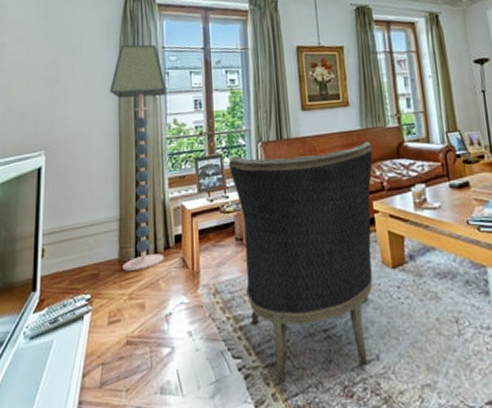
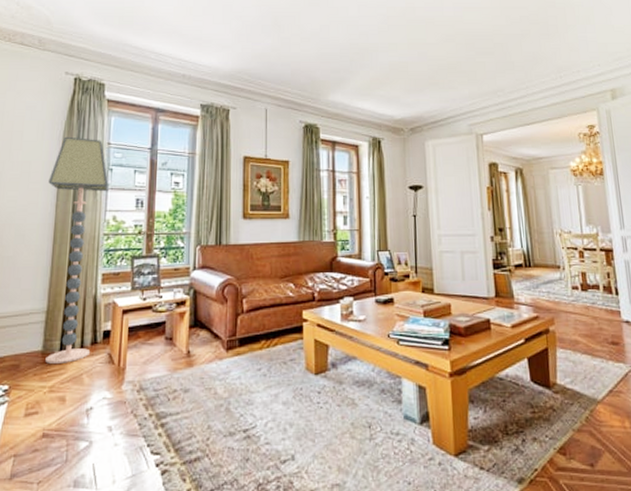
armchair: present [228,142,373,383] -> none [165,254,308,479]

